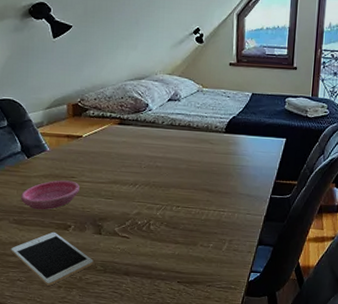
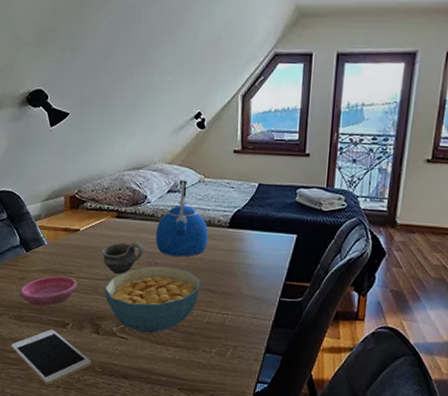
cup: none [103,146,146,177] -> present [101,241,144,274]
cereal bowl: none [107,169,198,232] -> present [105,267,200,333]
kettle: none [156,89,206,160] -> present [155,179,208,257]

